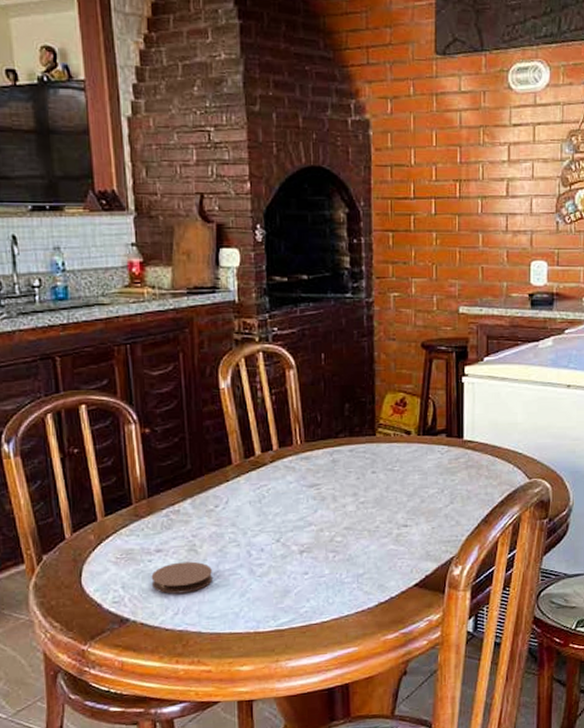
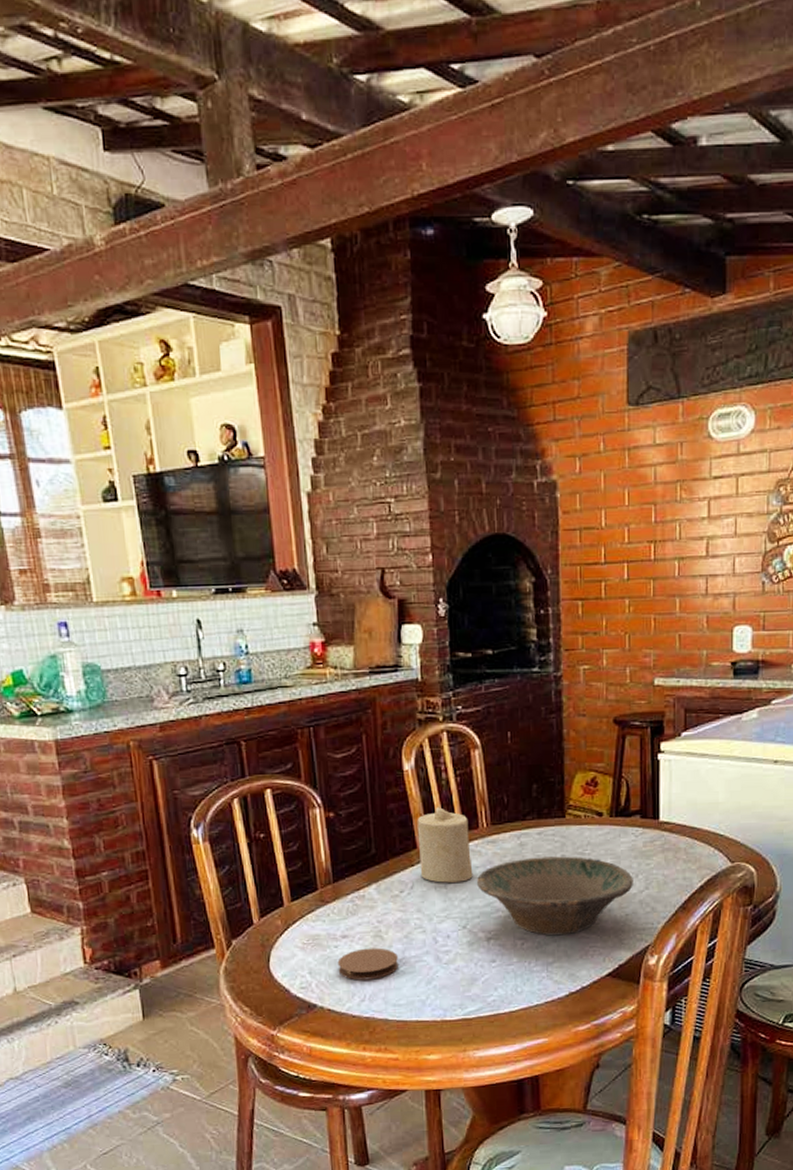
candle: none [232,423,287,498] -> present [417,806,473,883]
bowl: none [291,472,439,549] -> present [477,856,633,936]

